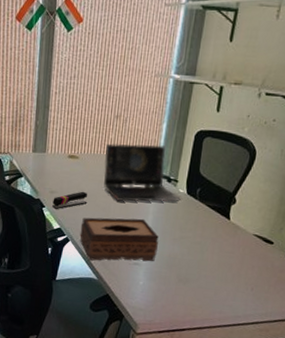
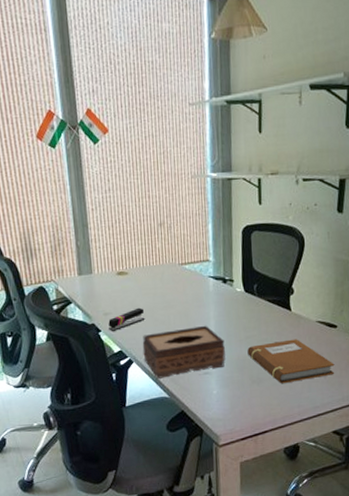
laptop computer: present [103,143,181,202] -> none [153,246,239,312]
notebook: none [179,246,264,289] -> present [247,339,335,384]

